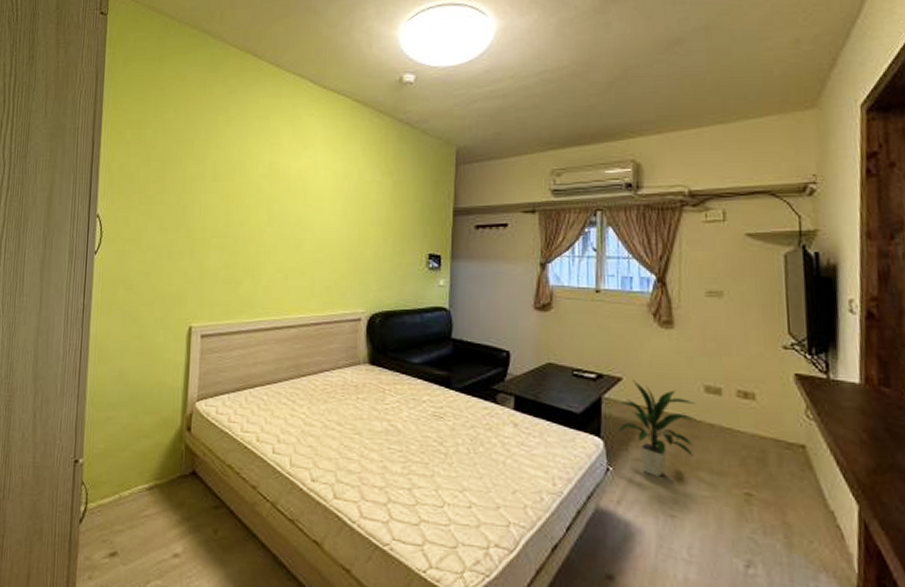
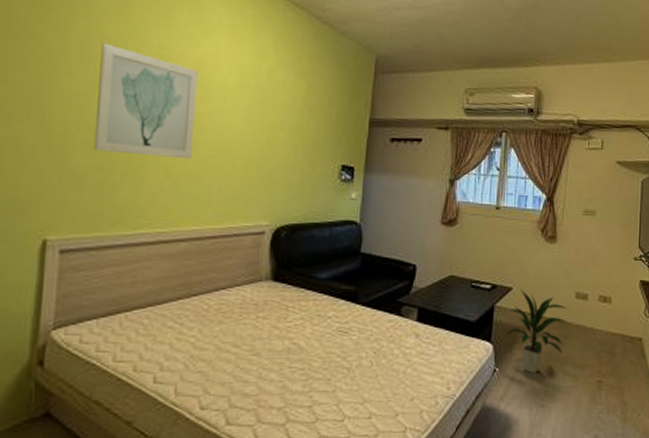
wall art: none [223,164,300,256] -> present [93,42,198,160]

